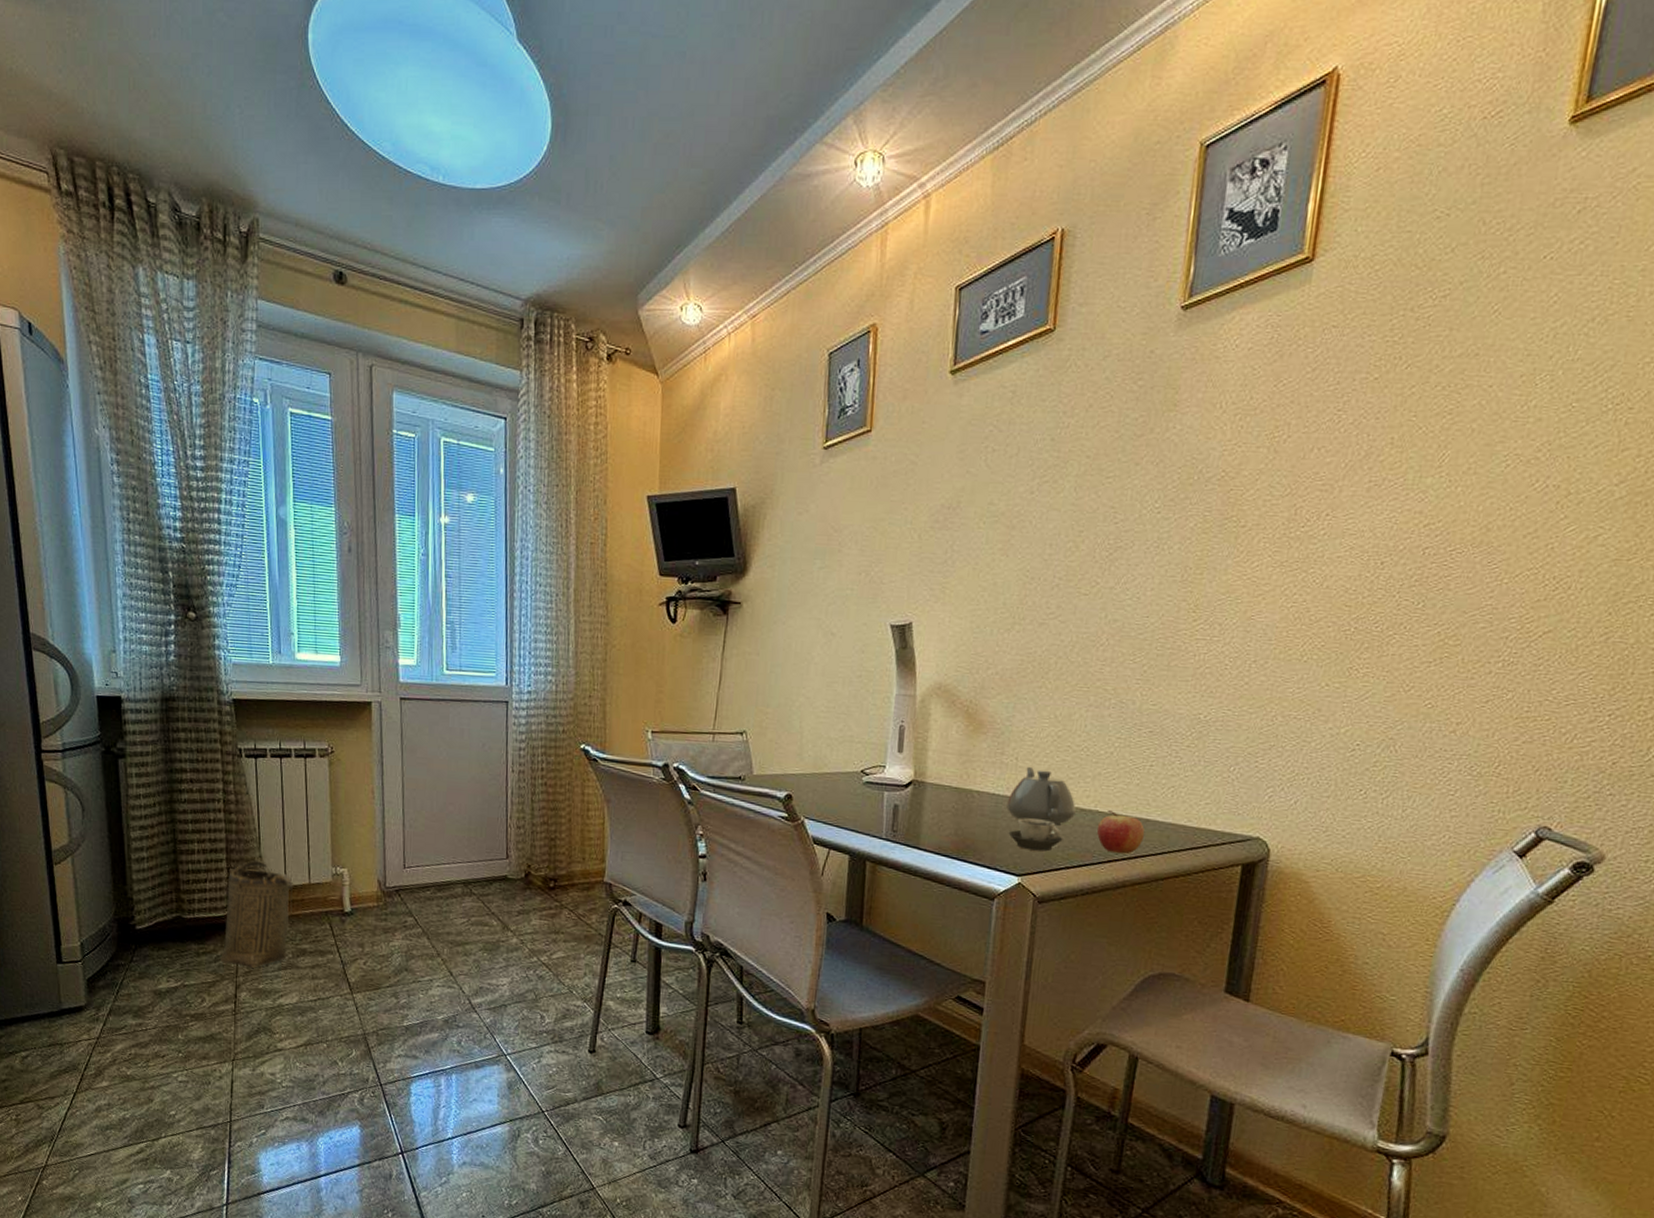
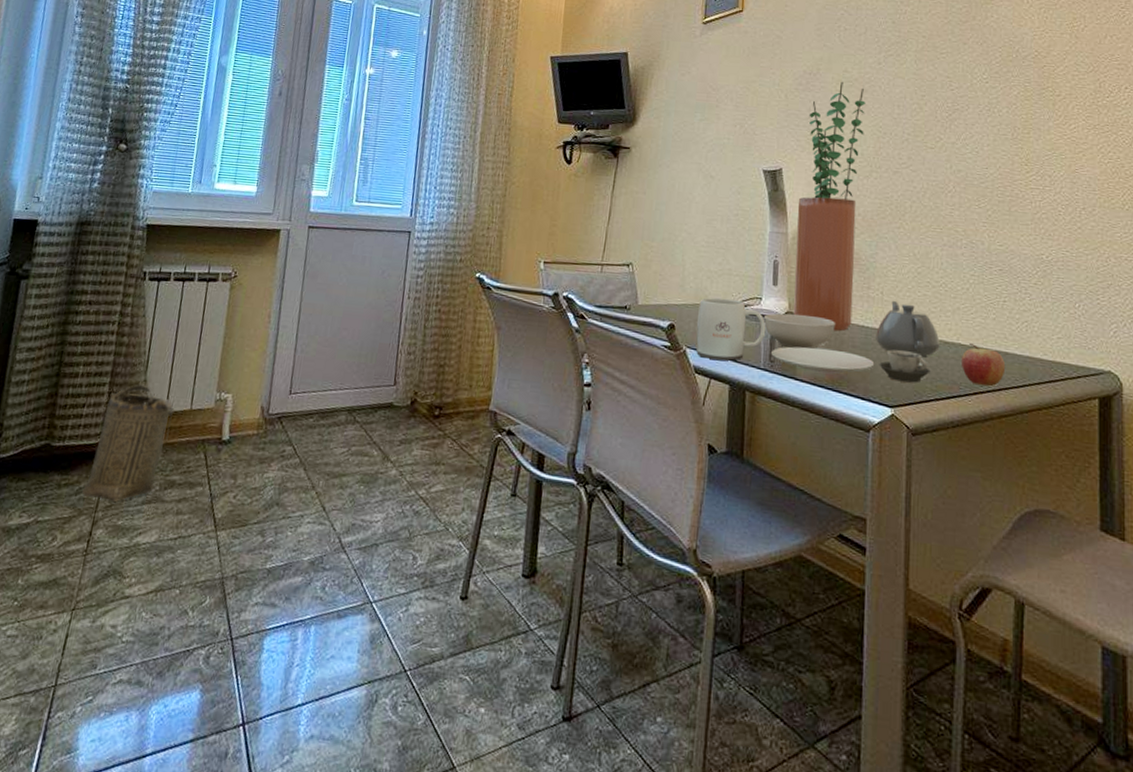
mug: none [814,766,890,831] -> present [696,297,766,361]
bowl: none [887,781,964,819] -> present [764,313,835,350]
plate: none [894,816,1004,843] -> present [771,346,875,374]
vase: none [919,516,1013,800] -> present [793,81,866,332]

